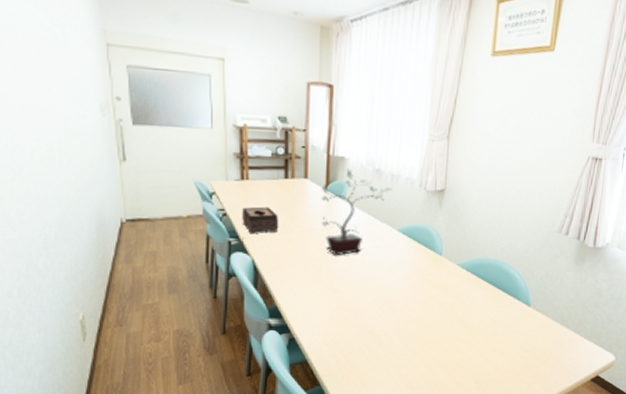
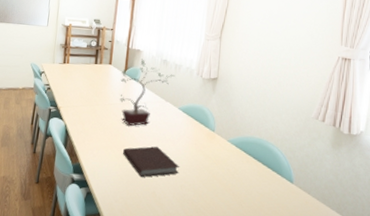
tissue box: present [242,206,279,234] -> none [61,84,88,105]
notebook: none [331,277,402,315] -> present [123,146,180,177]

